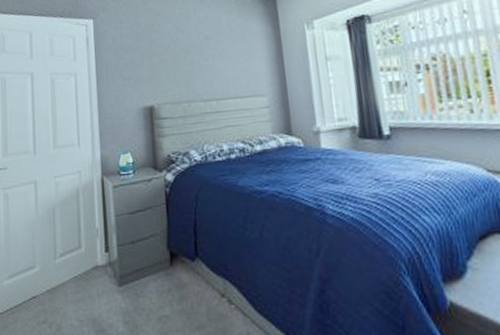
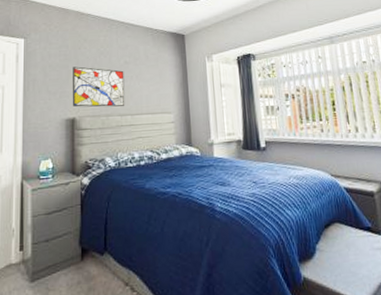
wall art: none [147,46,209,94] -> present [73,66,125,107]

